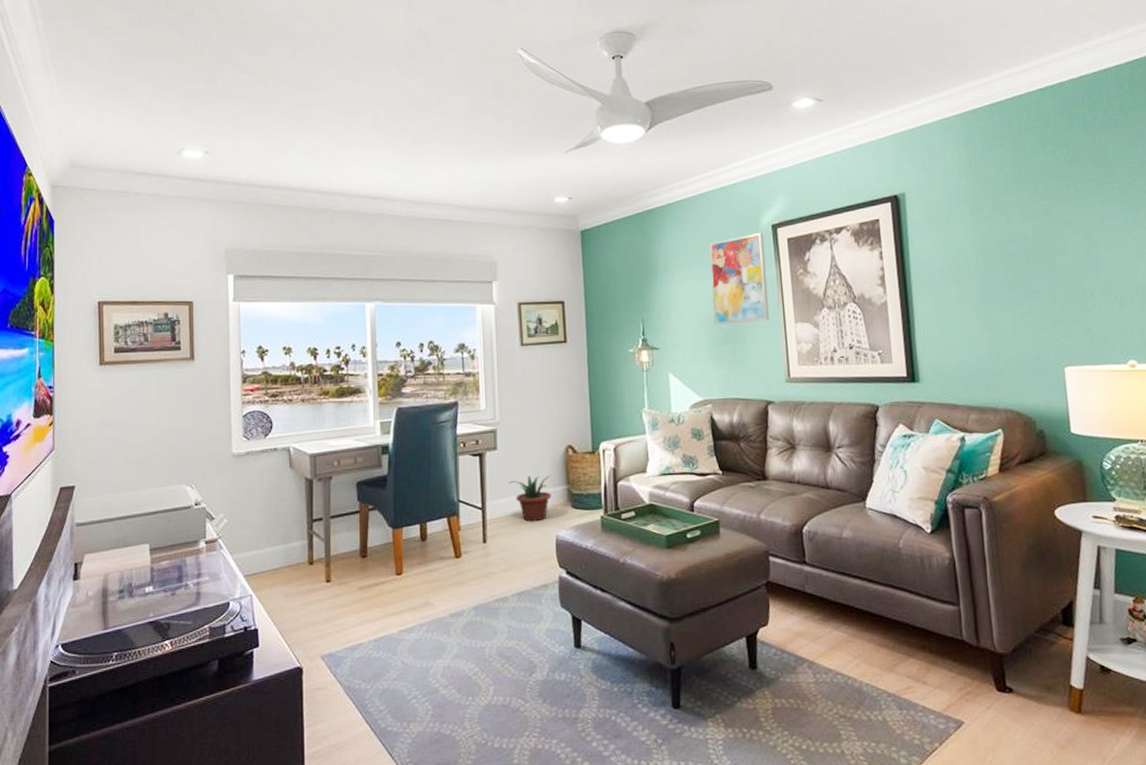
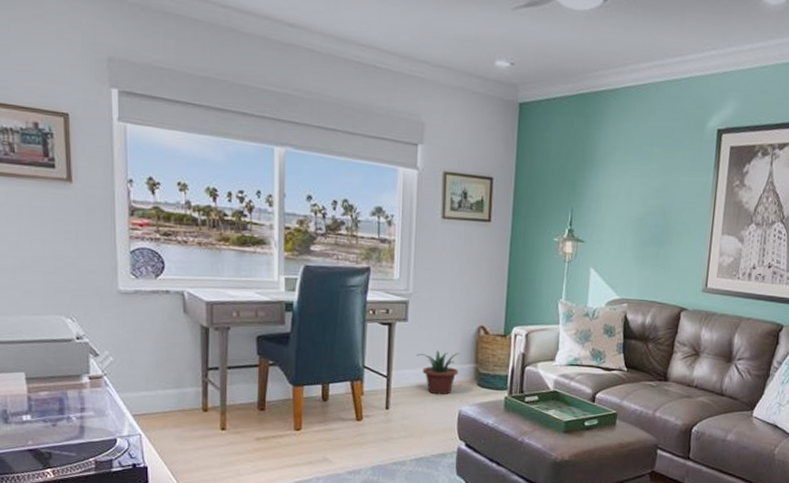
wall art: present [709,232,770,325] -> none [643,135,708,229]

